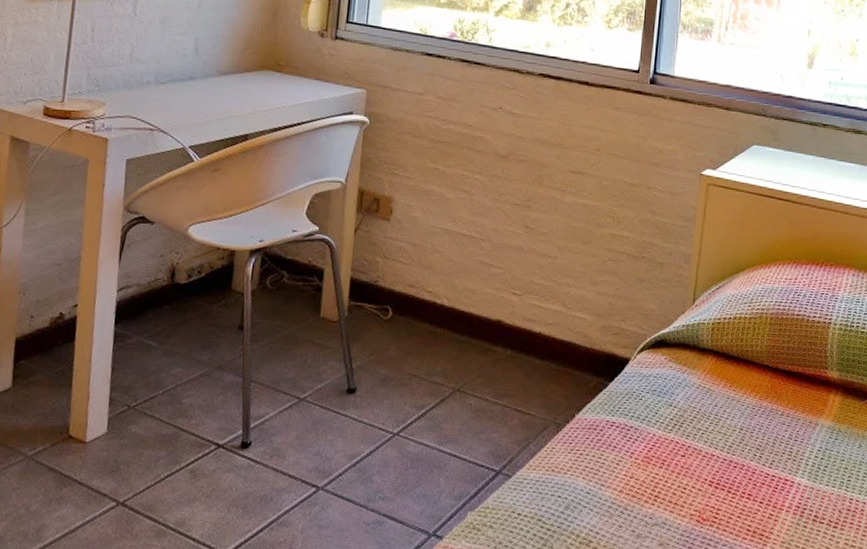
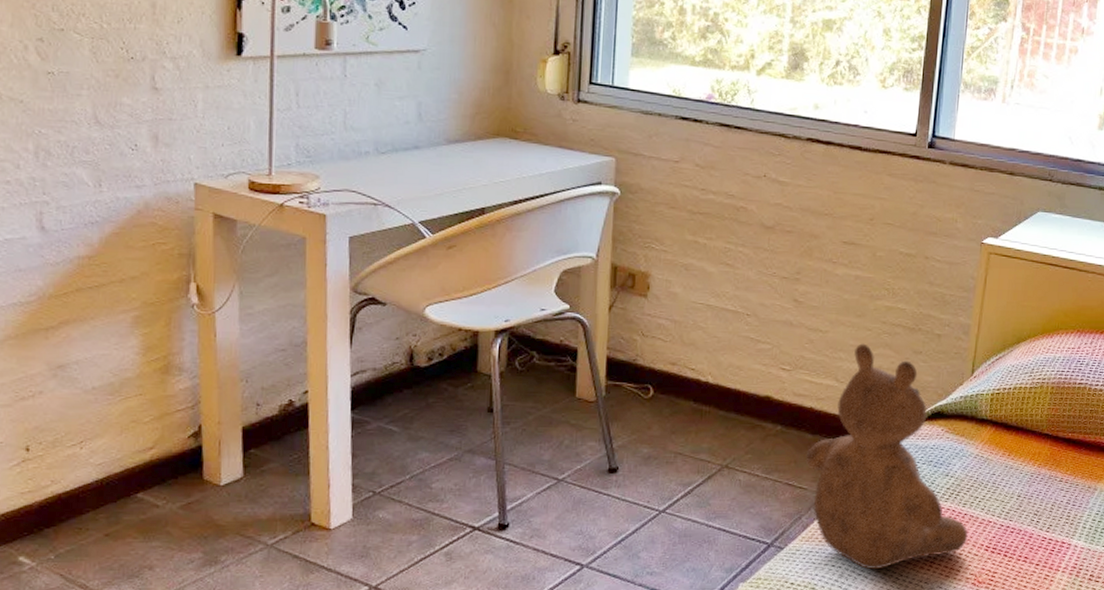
teddy bear: none [534,270,692,502] -> present [805,343,968,570]

